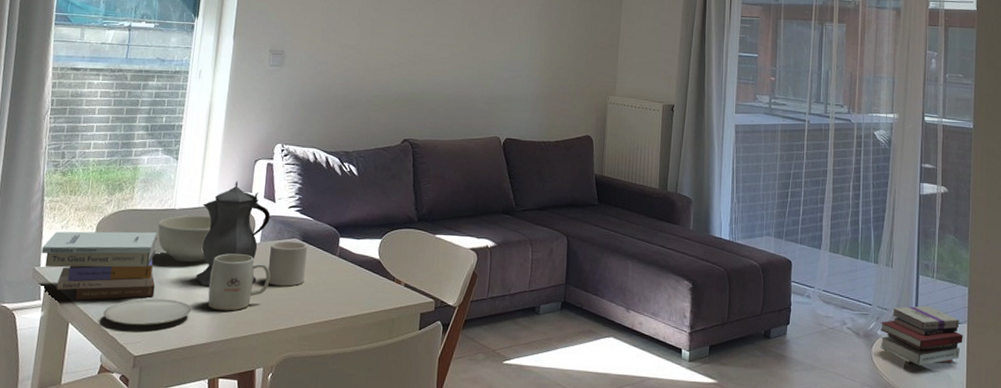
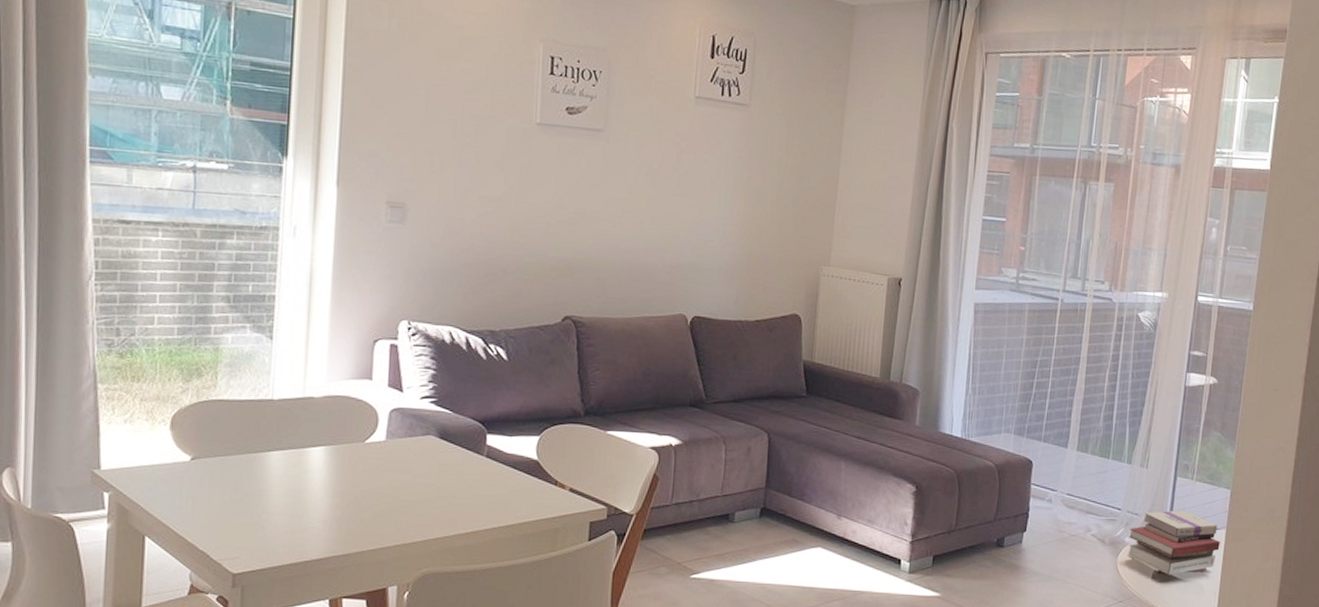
books: present [41,231,158,301] -> none [100,426,254,510]
plate: present [102,298,192,326] -> none [188,507,303,539]
bowl: present [157,215,212,263] -> none [251,407,322,464]
teapot: present [196,180,271,286] -> none [305,365,398,492]
mug: present [207,253,271,311] -> none [322,453,401,521]
cup: present [268,241,307,287] -> none [398,438,446,492]

